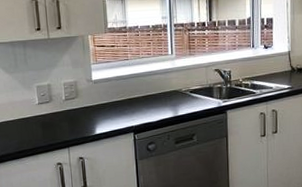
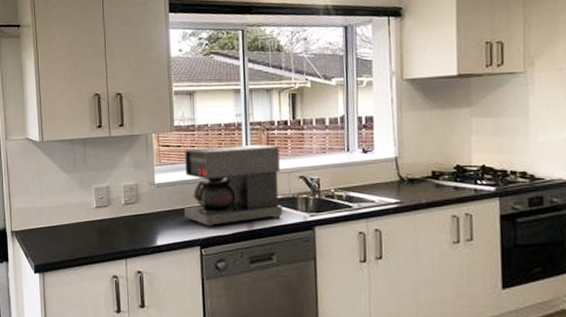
coffee maker: none [118,43,202,116] -> present [184,145,283,228]

